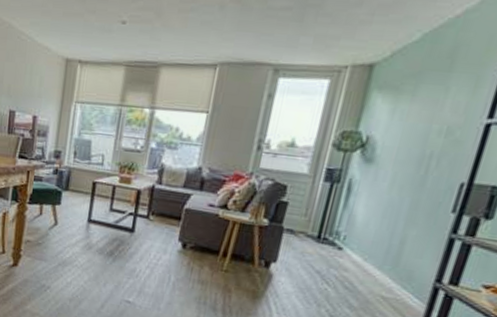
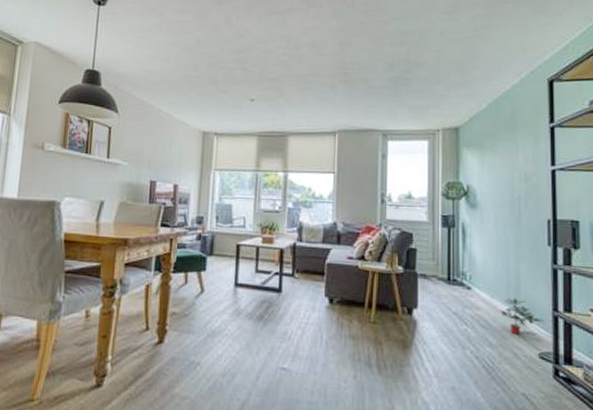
potted plant: none [370,264,421,302] -> present [500,298,543,336]

